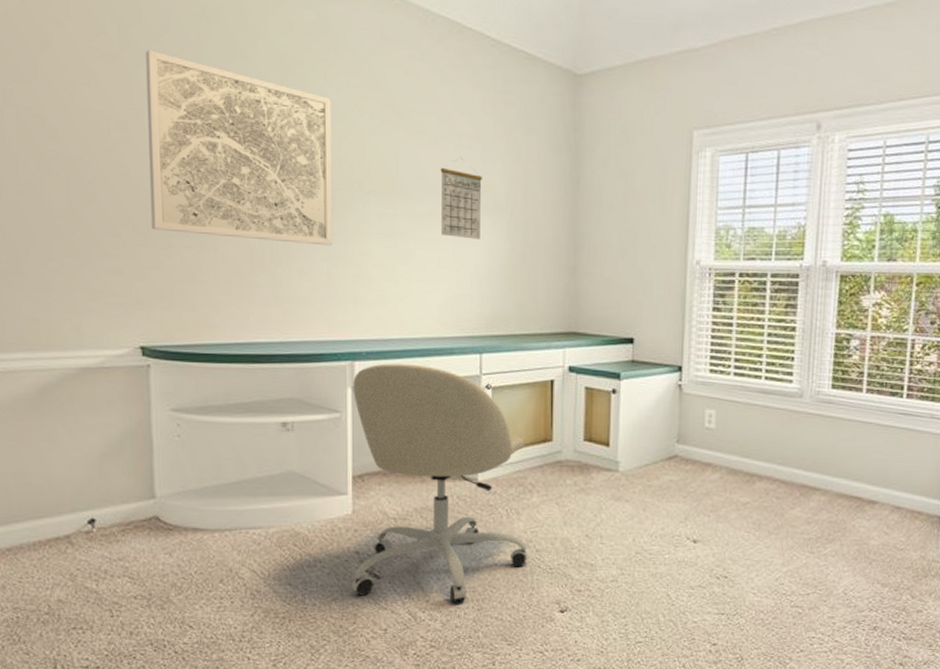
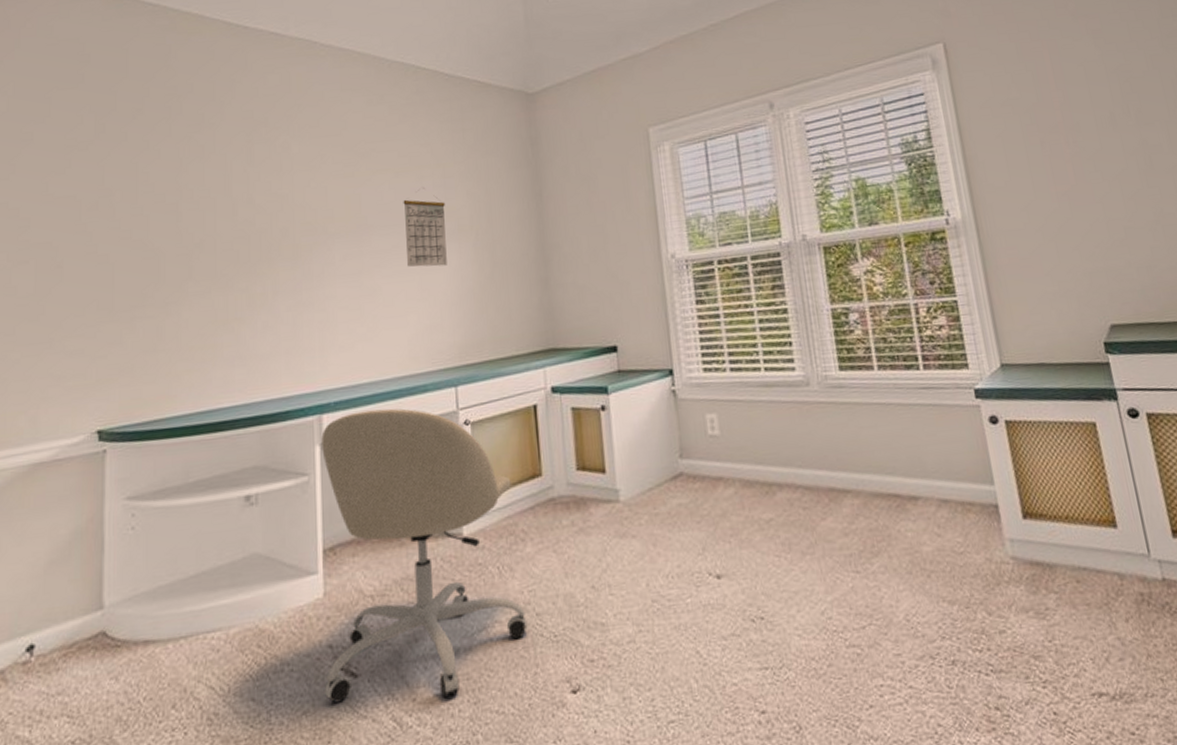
wall art: present [145,50,333,246] -> none [115,132,298,305]

